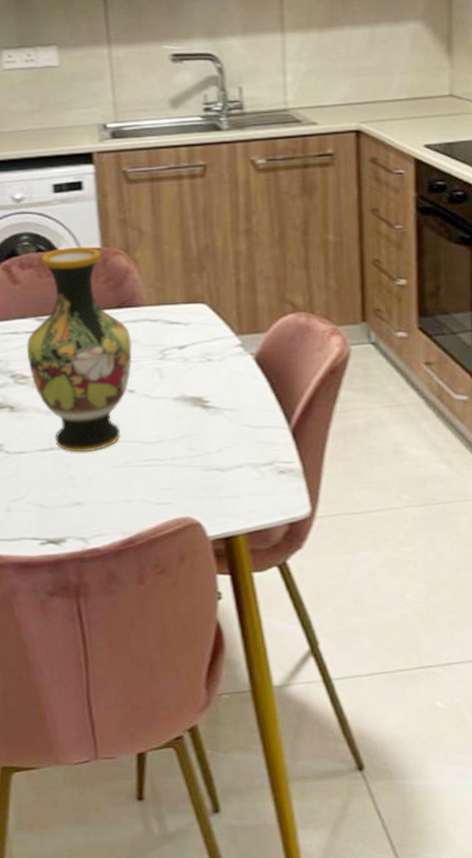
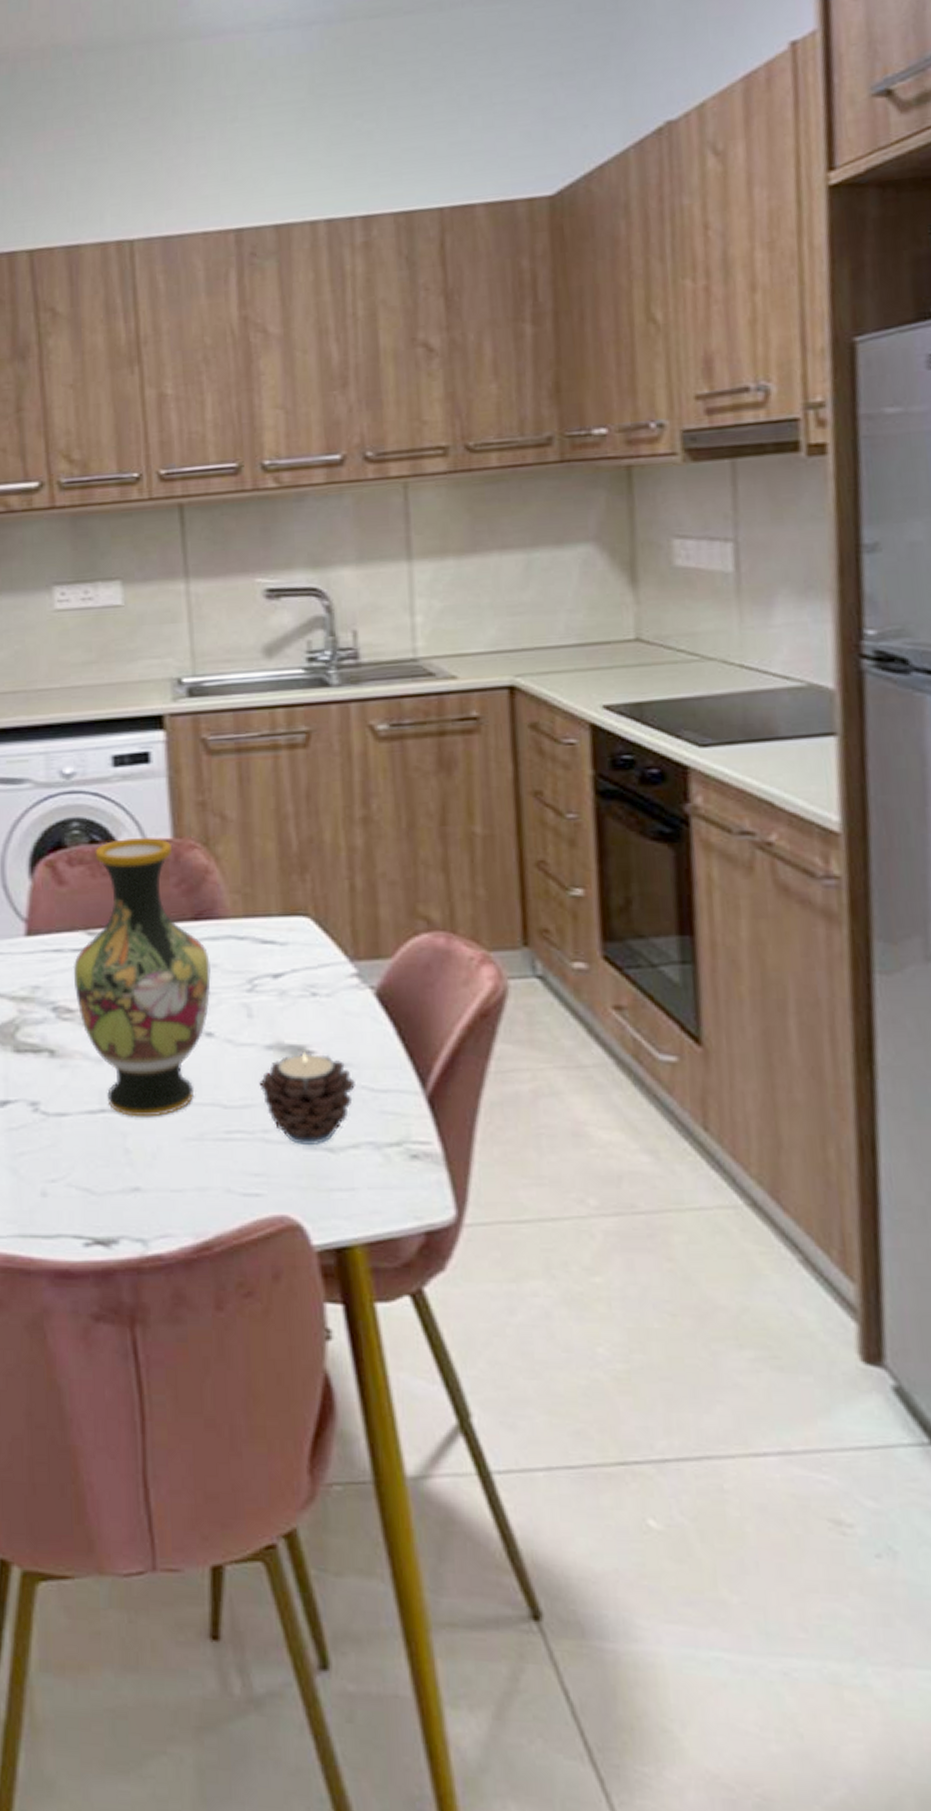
candle: none [169,401,239,467] -> present [259,1051,355,1145]

